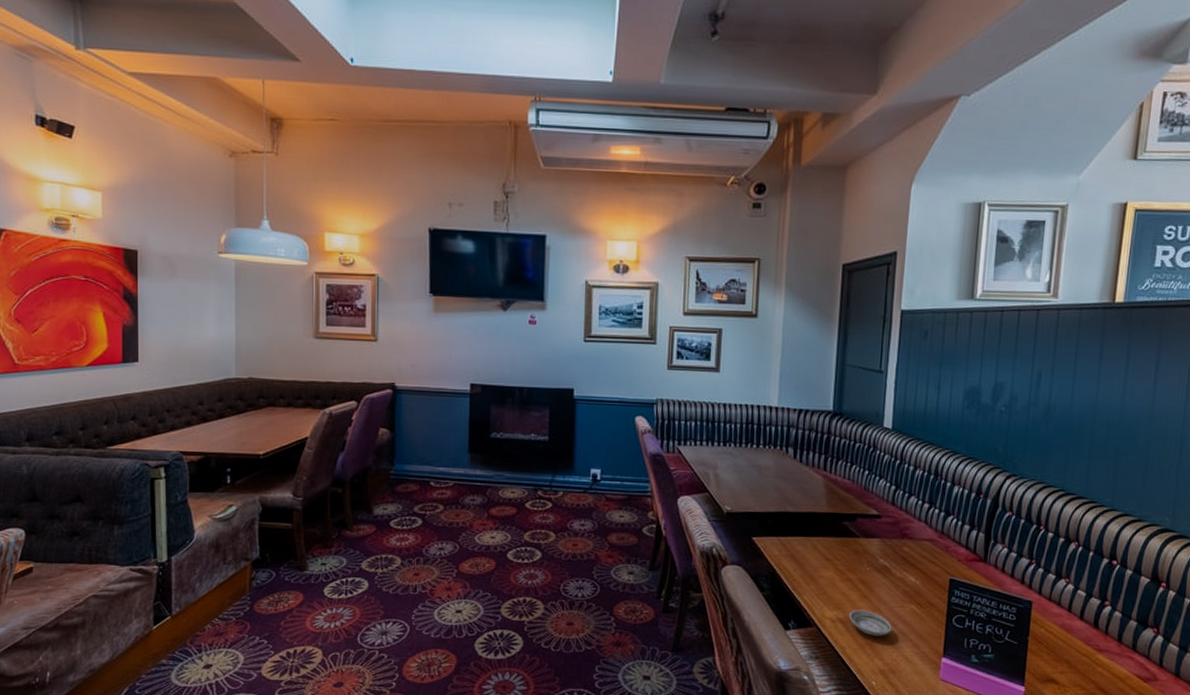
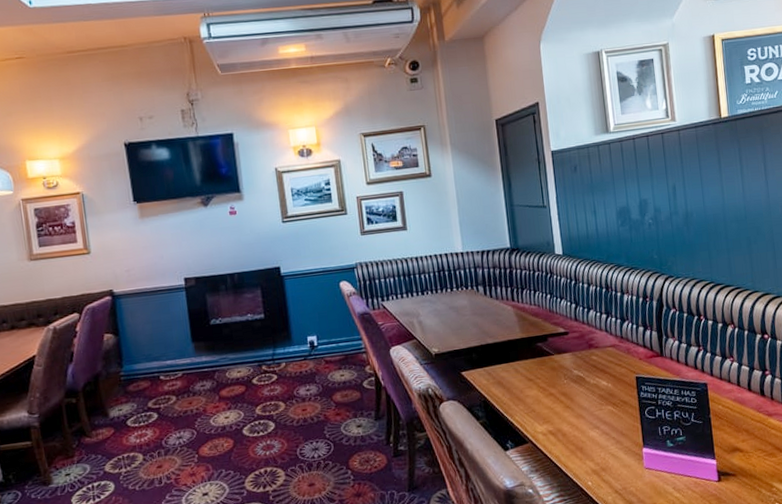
saucer: present [848,609,892,636] -> none [557,418,596,441]

